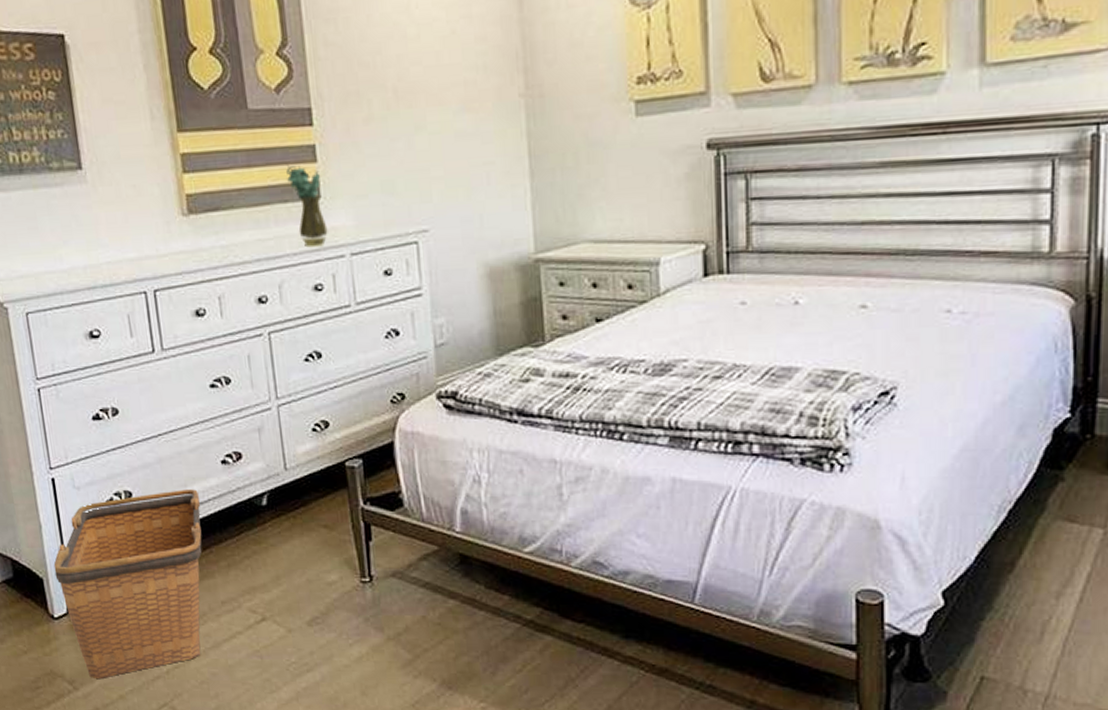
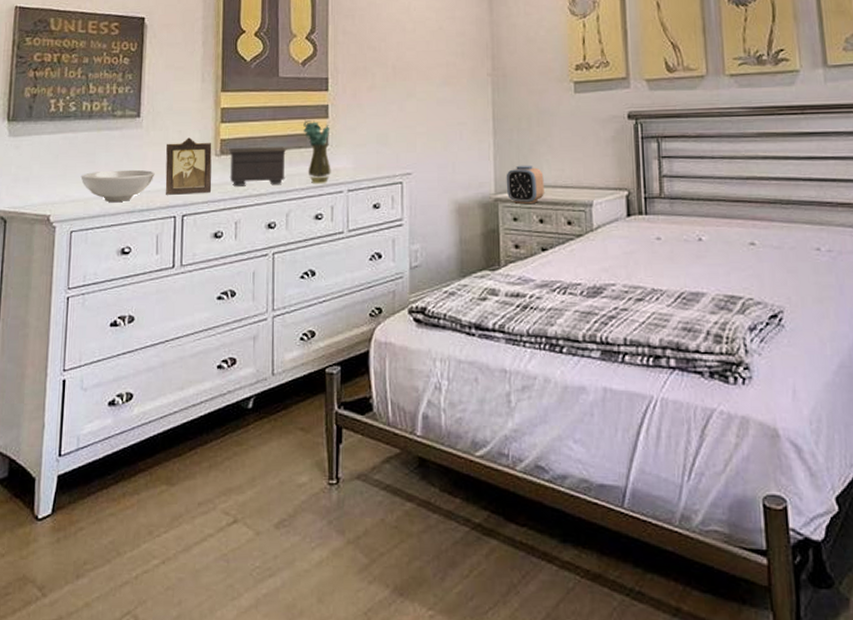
decorative bowl: none [24,236,113,277] -> present [80,169,155,202]
bicycle basket: present [53,489,202,680] -> none [47,392,193,585]
photo frame: none [121,193,185,266] -> present [165,137,212,195]
jewelry box: none [198,201,272,253] -> present [229,147,287,187]
alarm clock: none [548,214,598,266] -> present [506,165,544,205]

